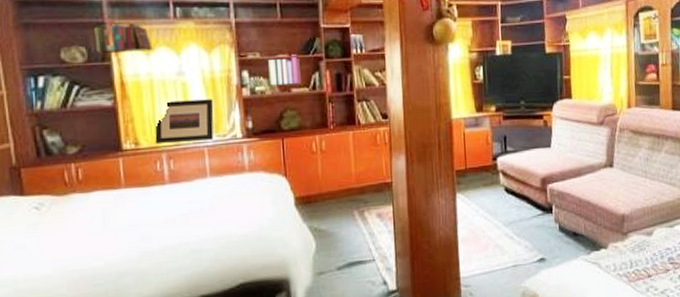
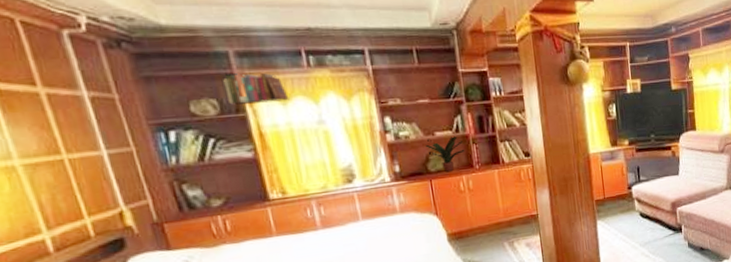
picture frame: present [154,99,214,143] -> none [300,145,362,191]
books: present [267,53,302,86] -> none [408,98,445,131]
potted plant: none [280,94,321,130] -> present [425,136,465,172]

